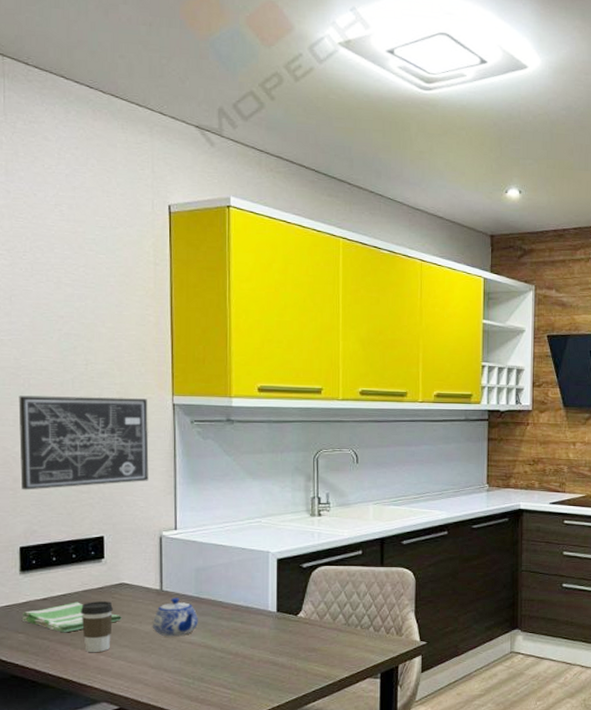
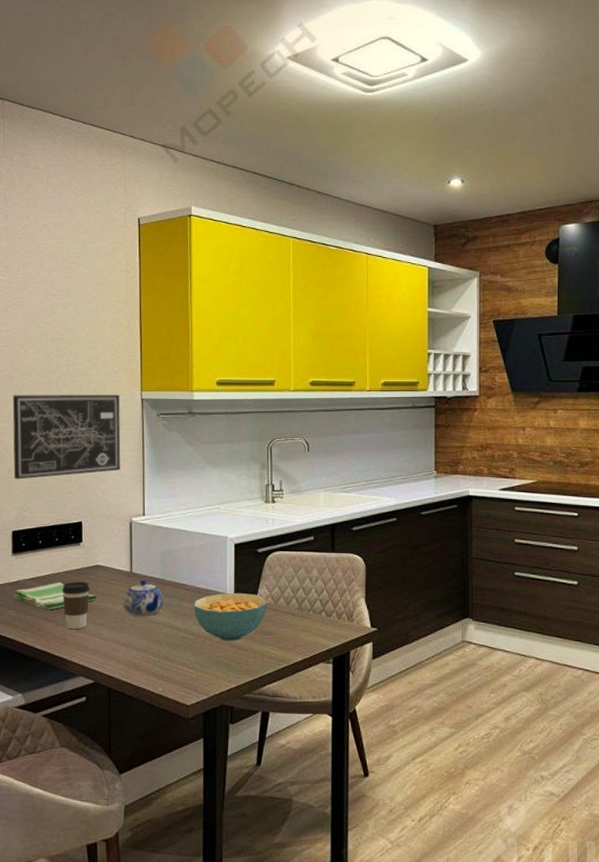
cereal bowl: none [232,609,312,660] -> present [194,592,267,642]

